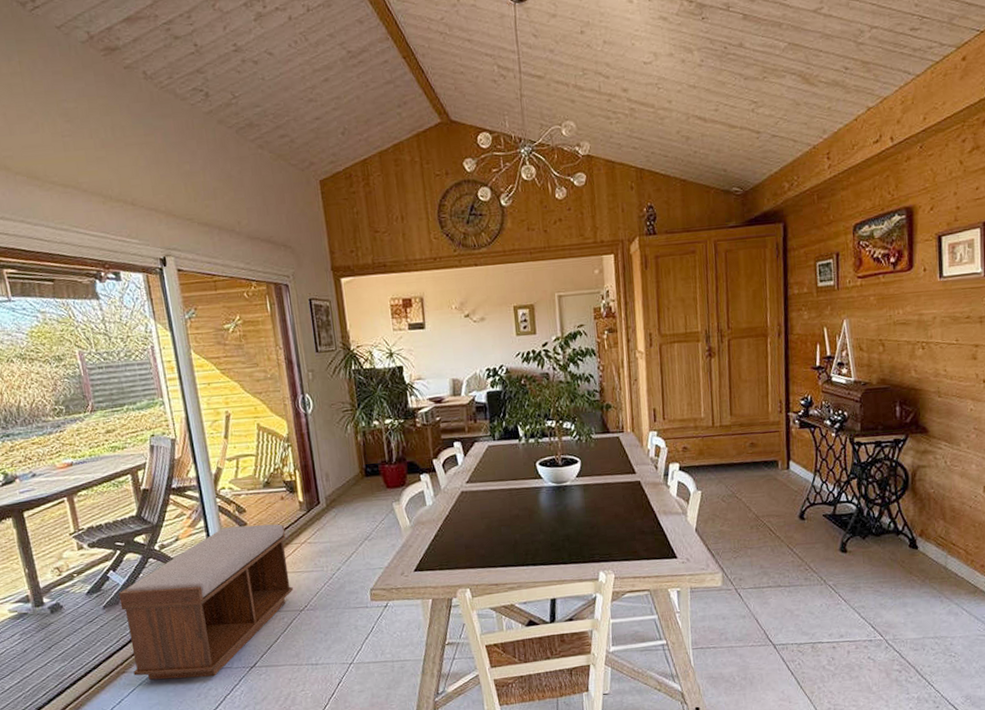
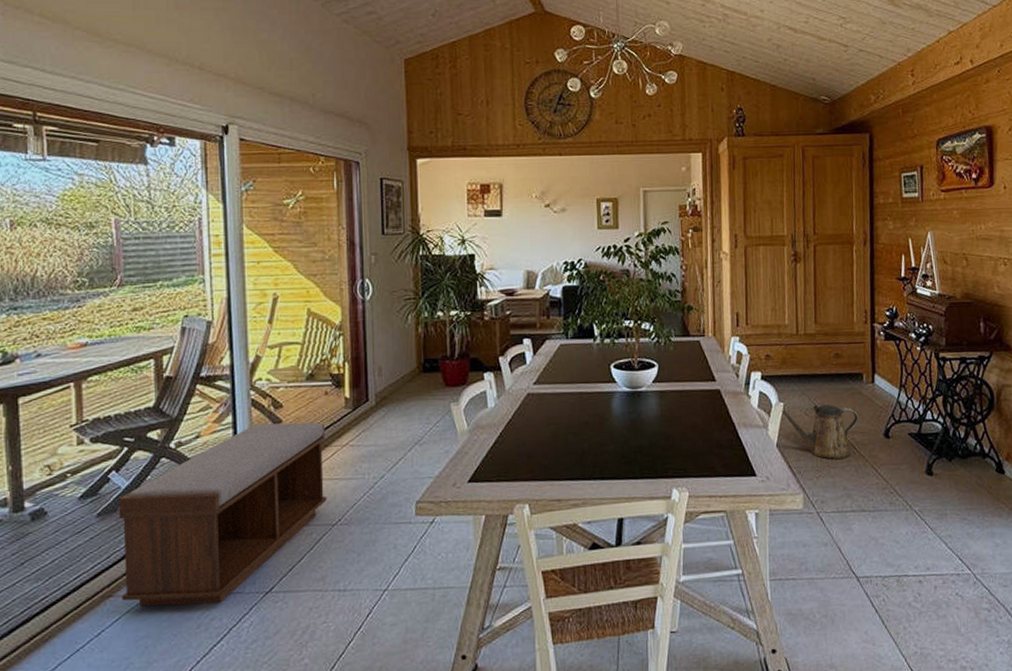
watering can: none [699,491,775,541] -> present [781,404,859,459]

